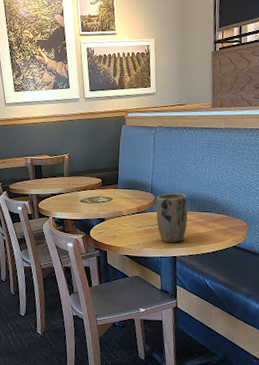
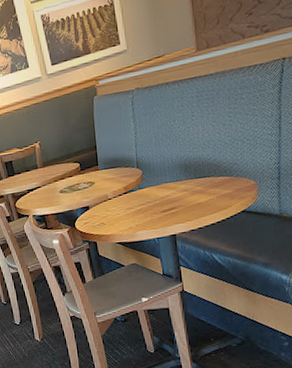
plant pot: present [155,193,188,243] -> none [143,161,184,221]

